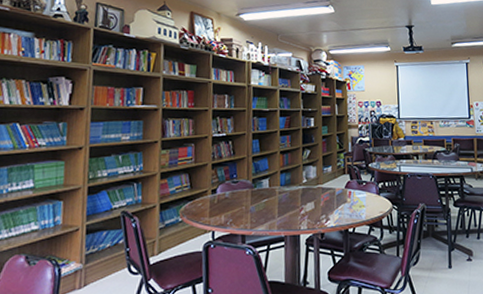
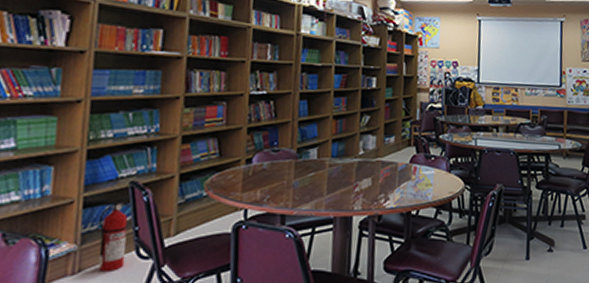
fire extinguisher: none [99,223,124,285] -> present [98,195,132,271]

